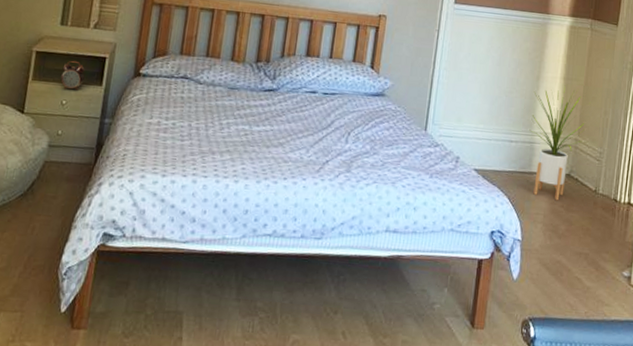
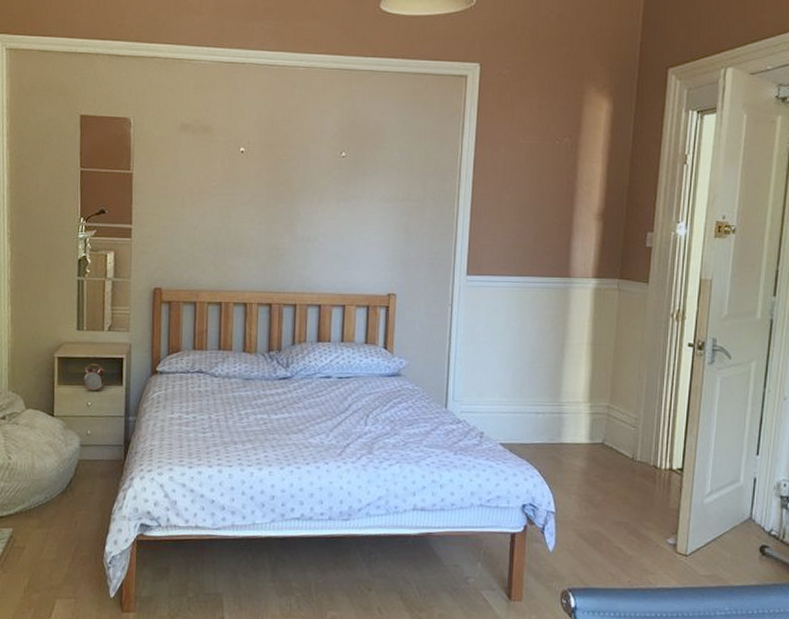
house plant: present [529,85,590,201] -> none [556,351,622,471]

